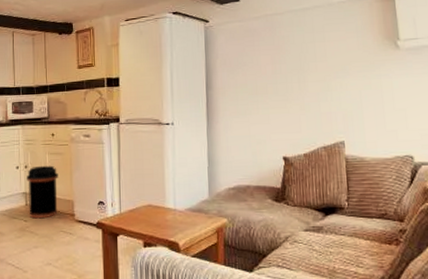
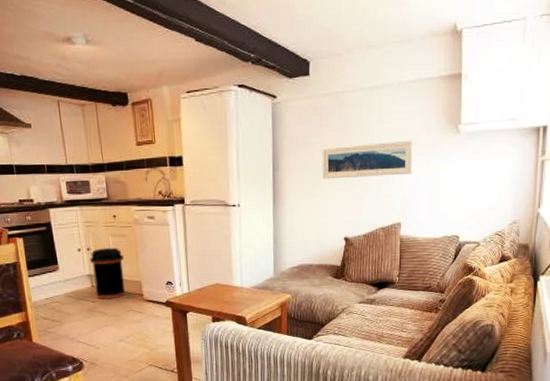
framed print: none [255,57,352,98] -> present [322,140,413,180]

